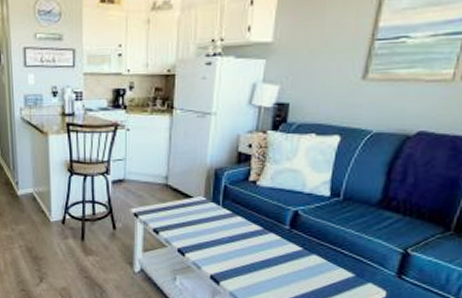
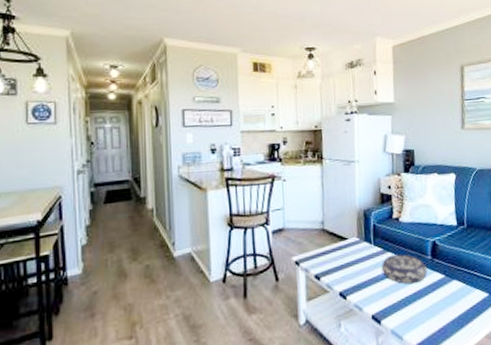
decorative bowl: none [229,219,282,252] -> present [382,254,427,285]

